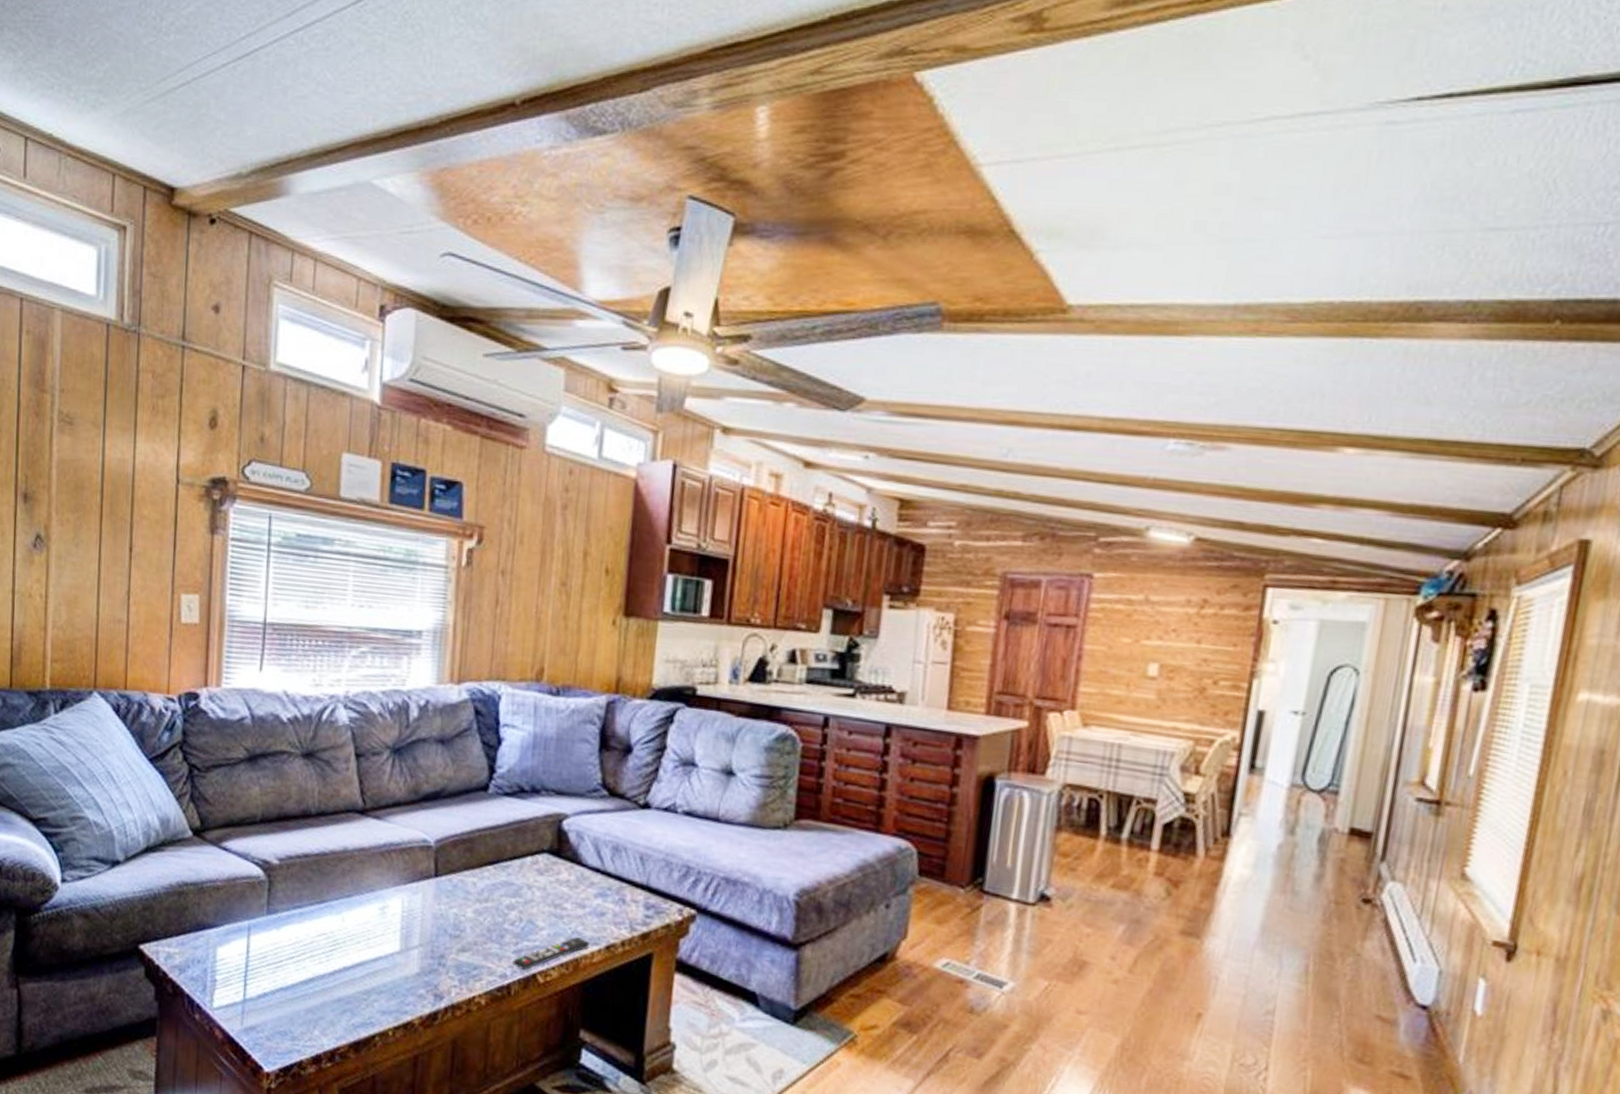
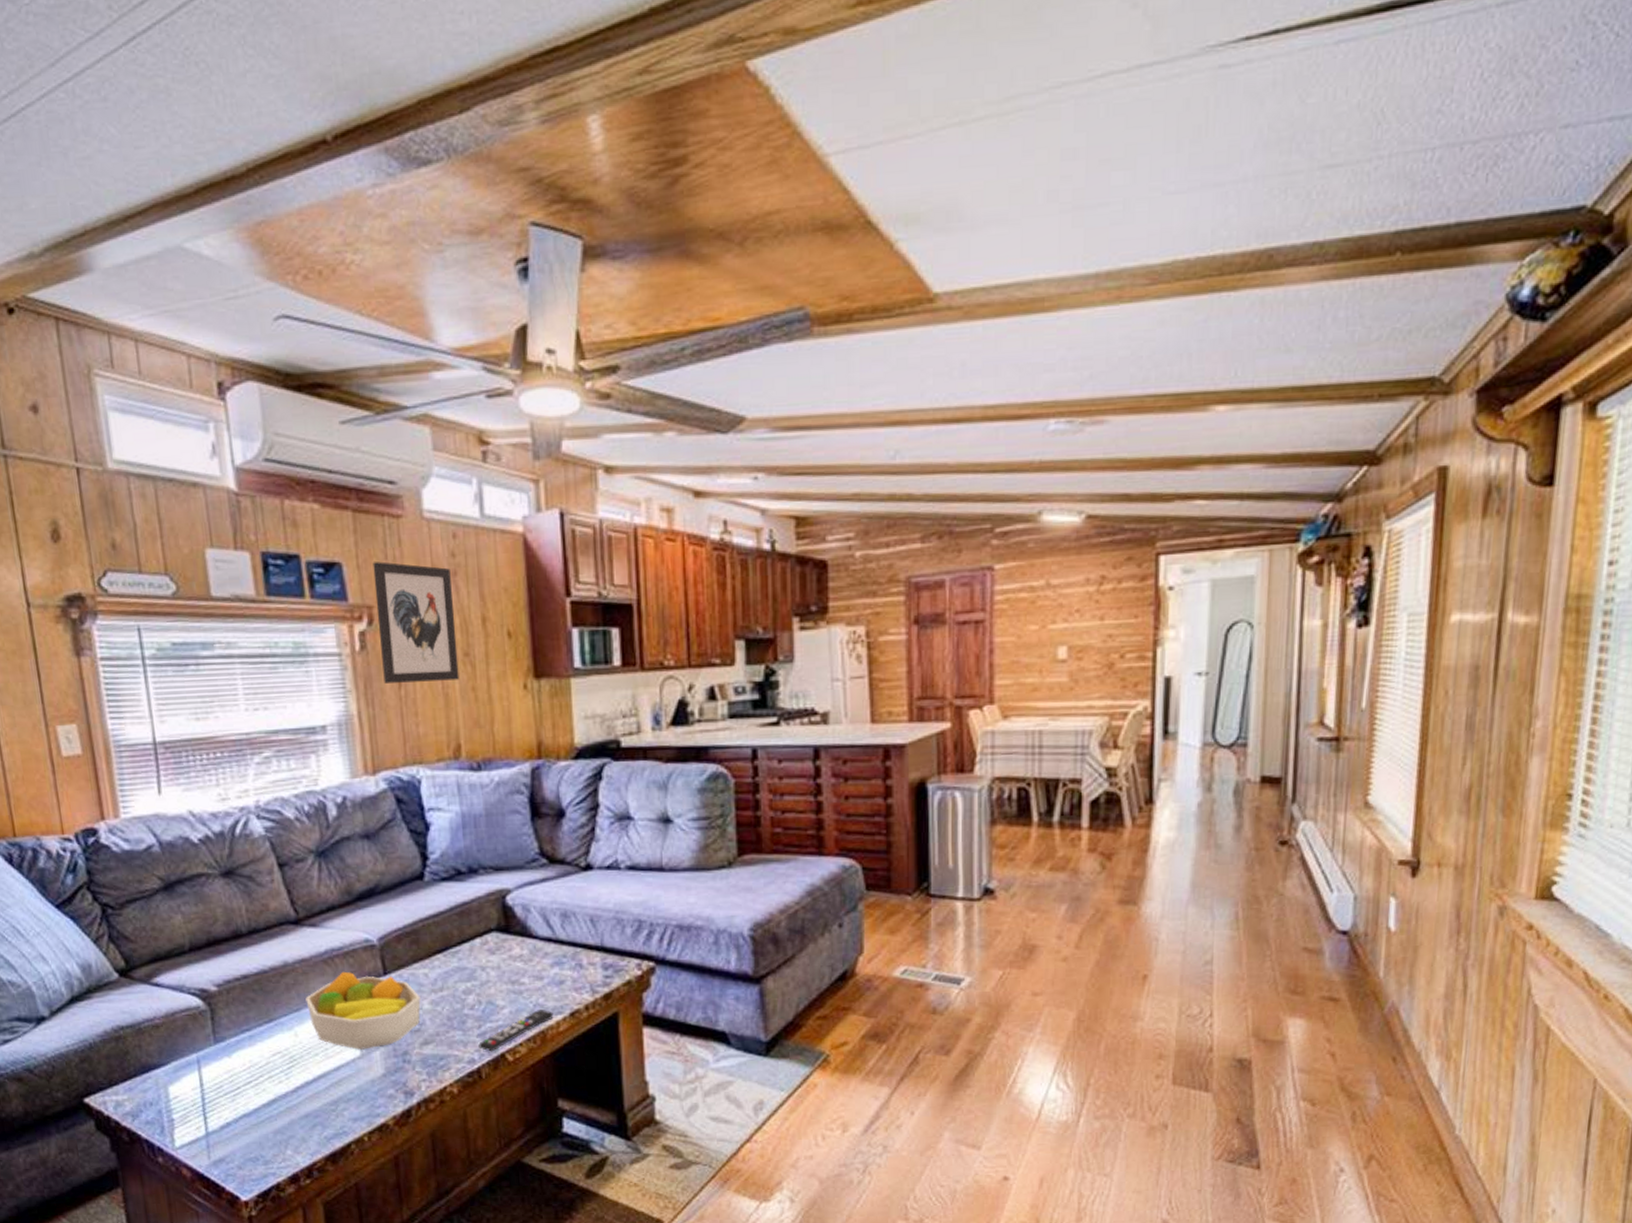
fruit bowl: none [358,866,465,946] -> present [305,971,421,1050]
wall art: none [483,486,562,607] -> present [372,561,460,683]

